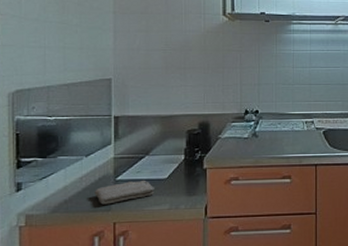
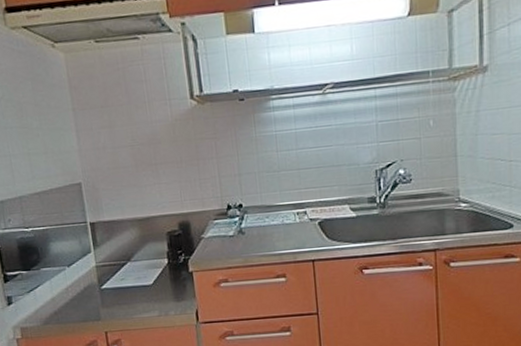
washcloth: present [95,180,155,205] -> none [82,287,142,315]

